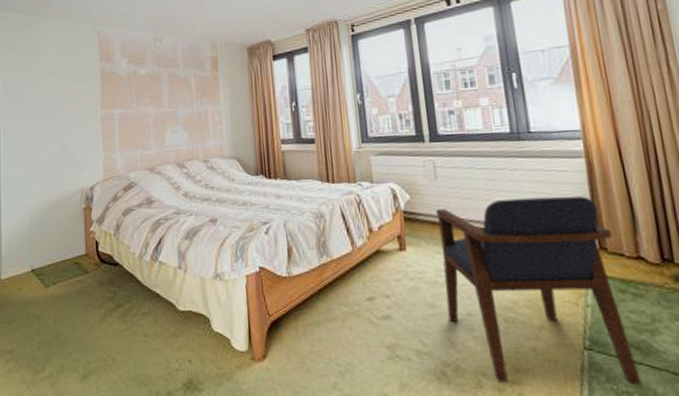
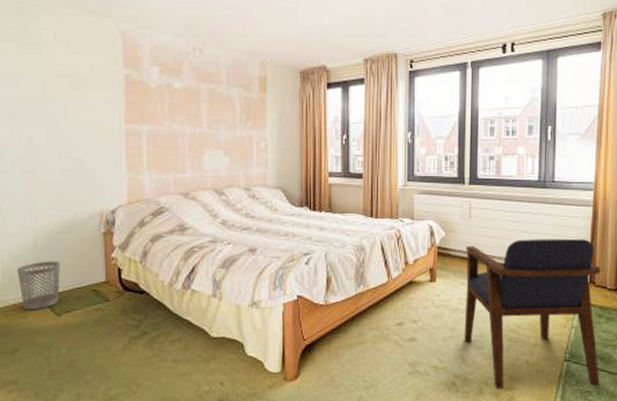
wastebasket: none [16,235,49,282] -> present [17,261,61,310]

